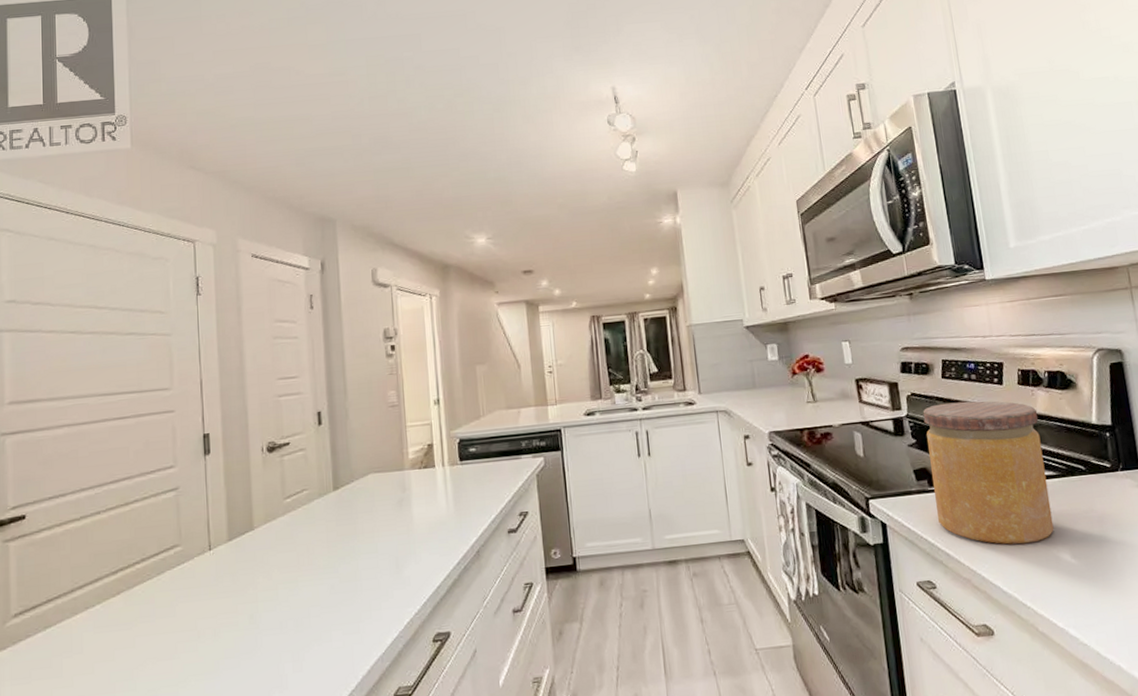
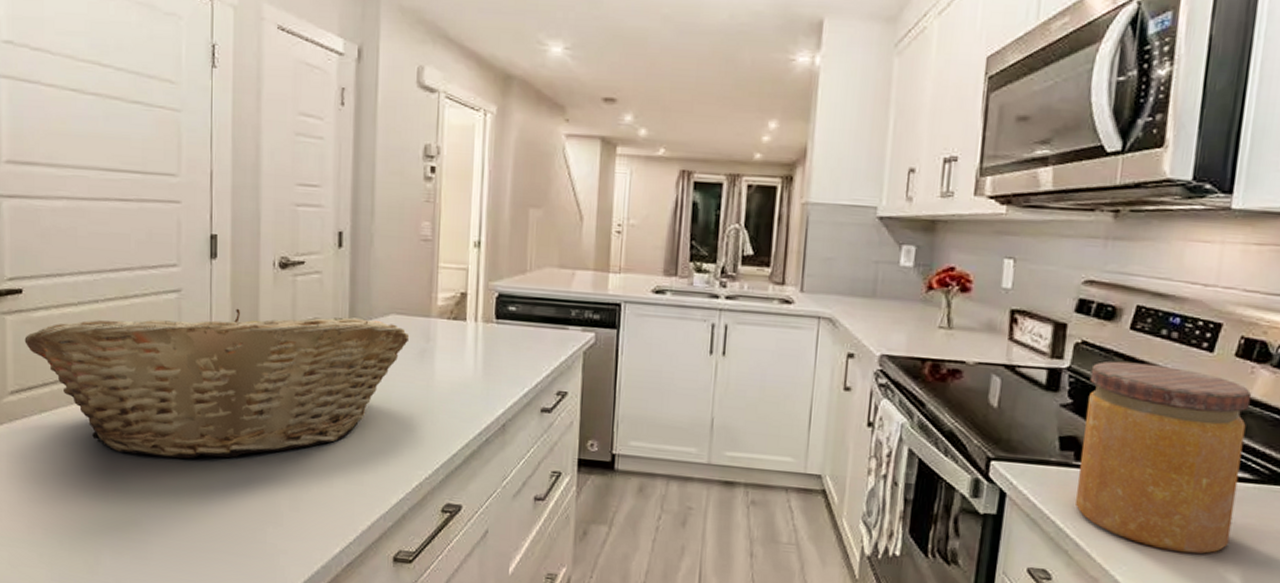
fruit basket: none [28,481,388,651] -> present [24,308,410,459]

